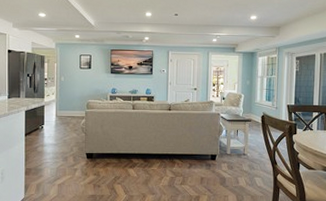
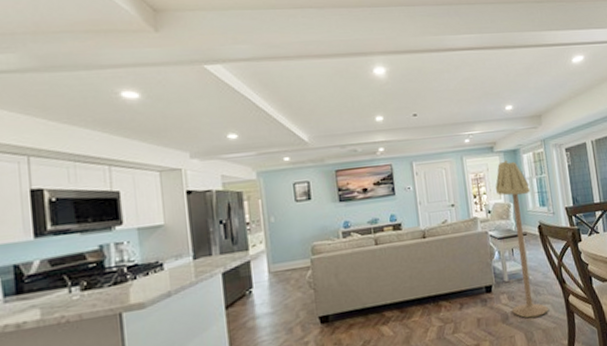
floor lamp: none [229,59,261,185] -> present [495,159,549,318]

